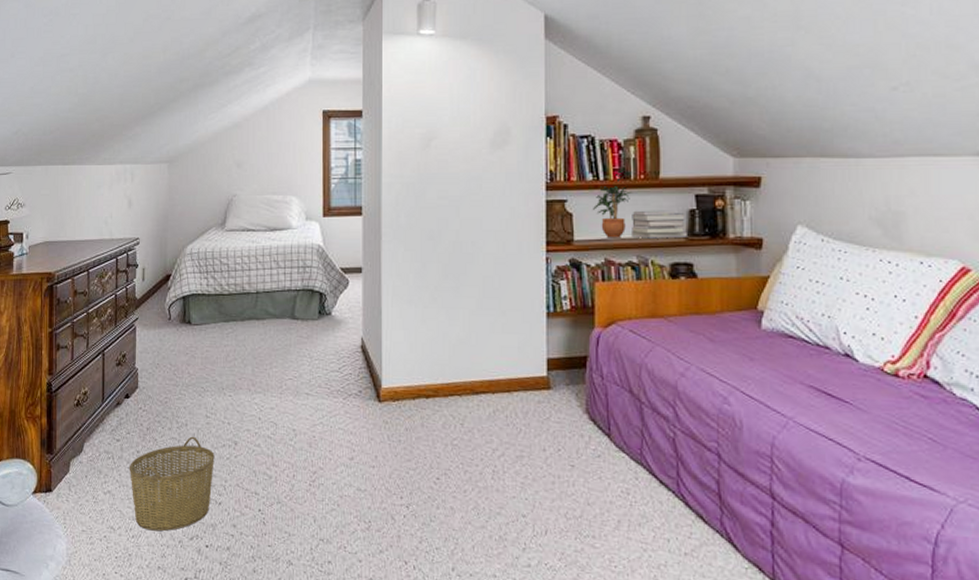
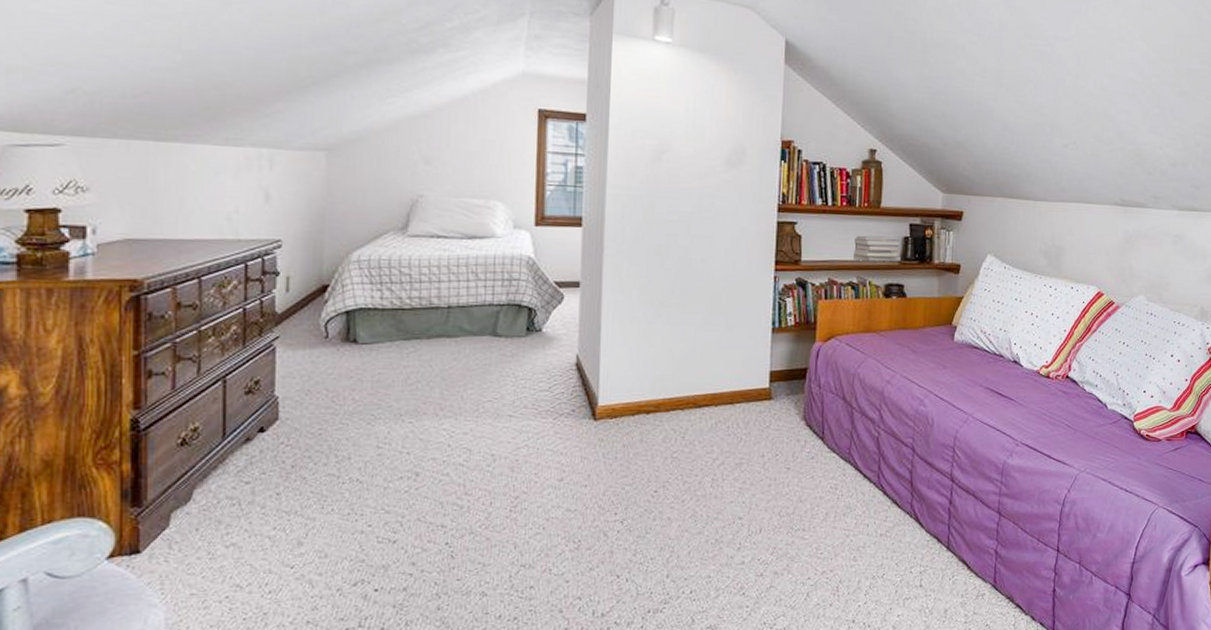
basket: present [129,436,215,532] -> none [264,470,388,582]
potted plant: present [593,168,633,238] -> none [821,196,858,260]

